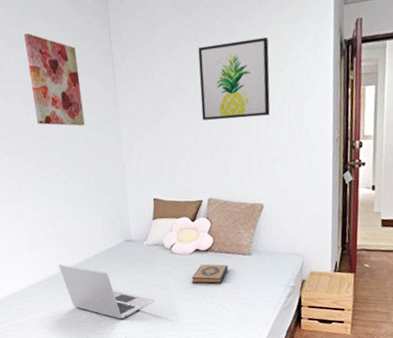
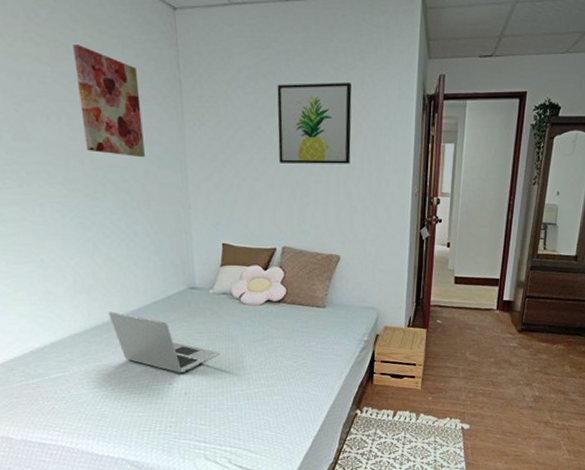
hardback book: present [191,264,228,284] -> none [261,315,301,337]

